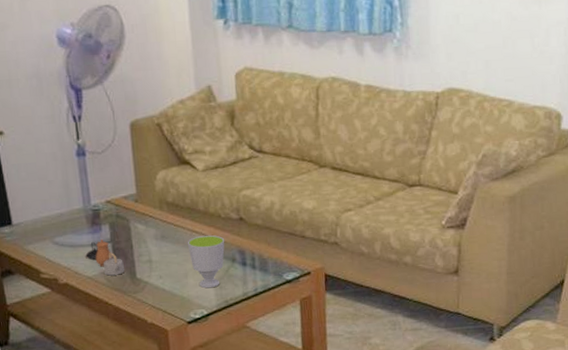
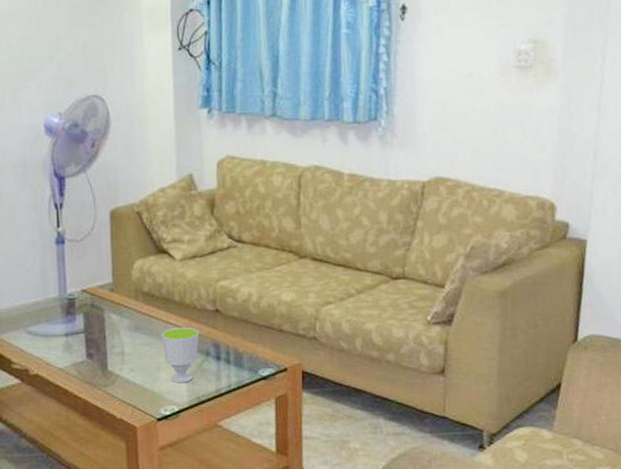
teapot: present [85,239,124,276] -> none [58,329,96,368]

